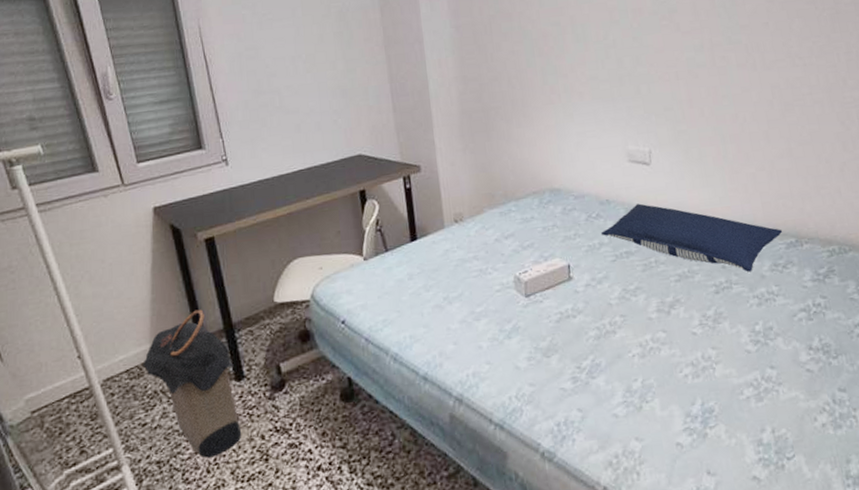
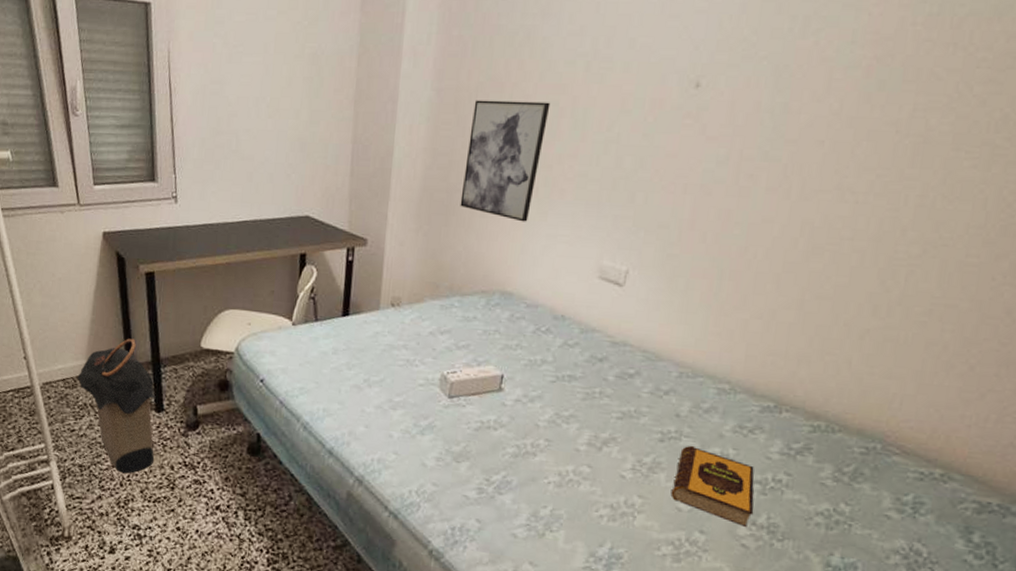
wall art: none [490,23,558,126] -> present [460,100,551,222]
pillow: present [601,203,783,272] -> none [547,326,762,428]
hardback book: none [735,291,808,354] -> present [671,446,755,528]

